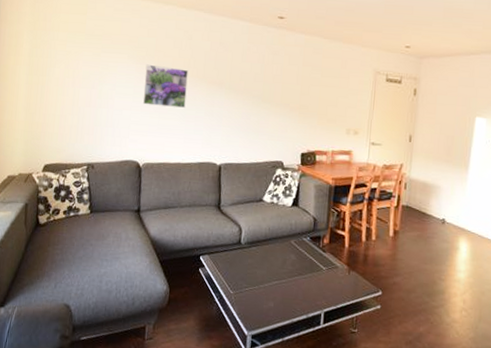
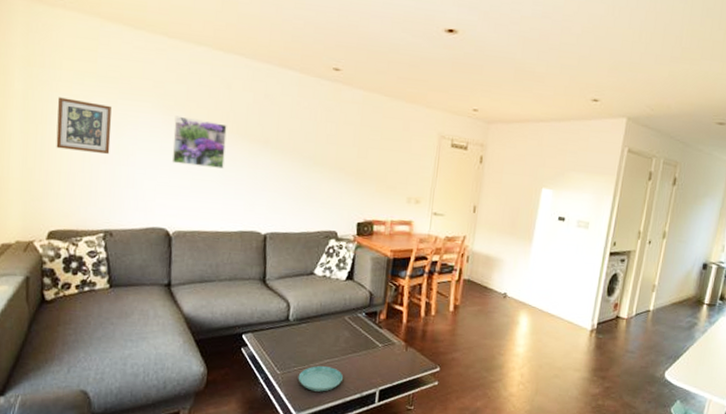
picture frame: none [52,53,96,98] -> present [56,97,112,154]
saucer: none [249,287,290,312] -> present [298,366,343,392]

